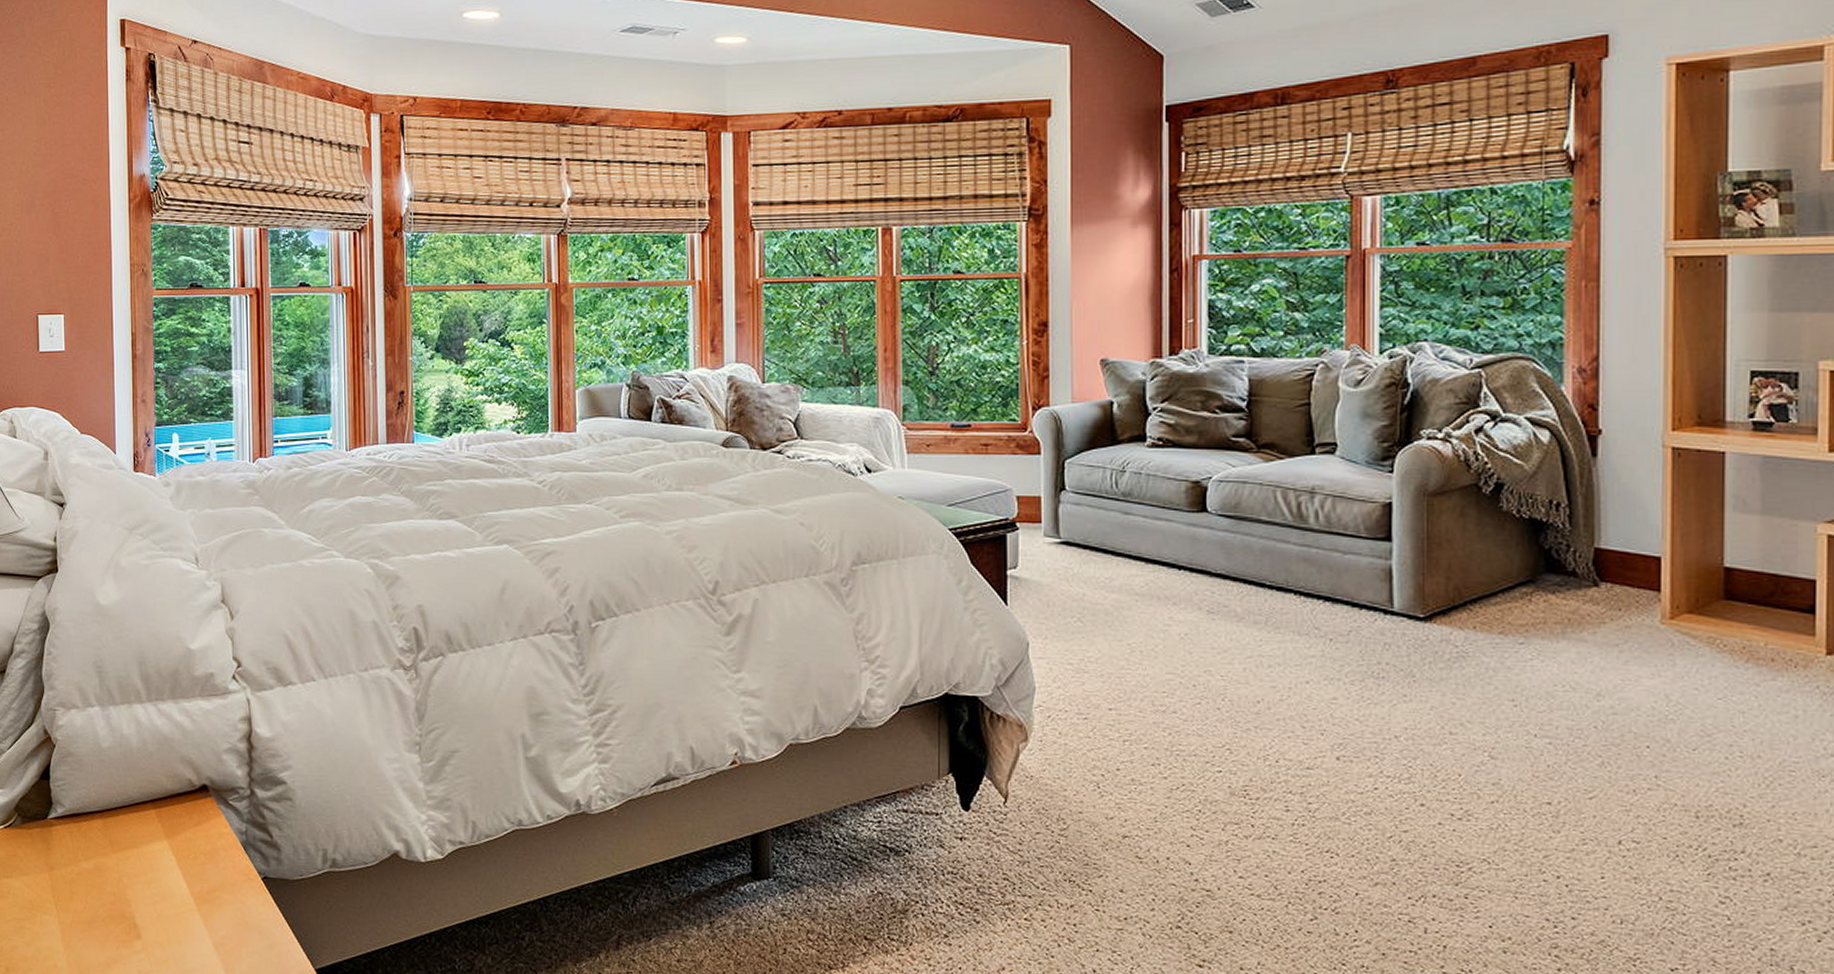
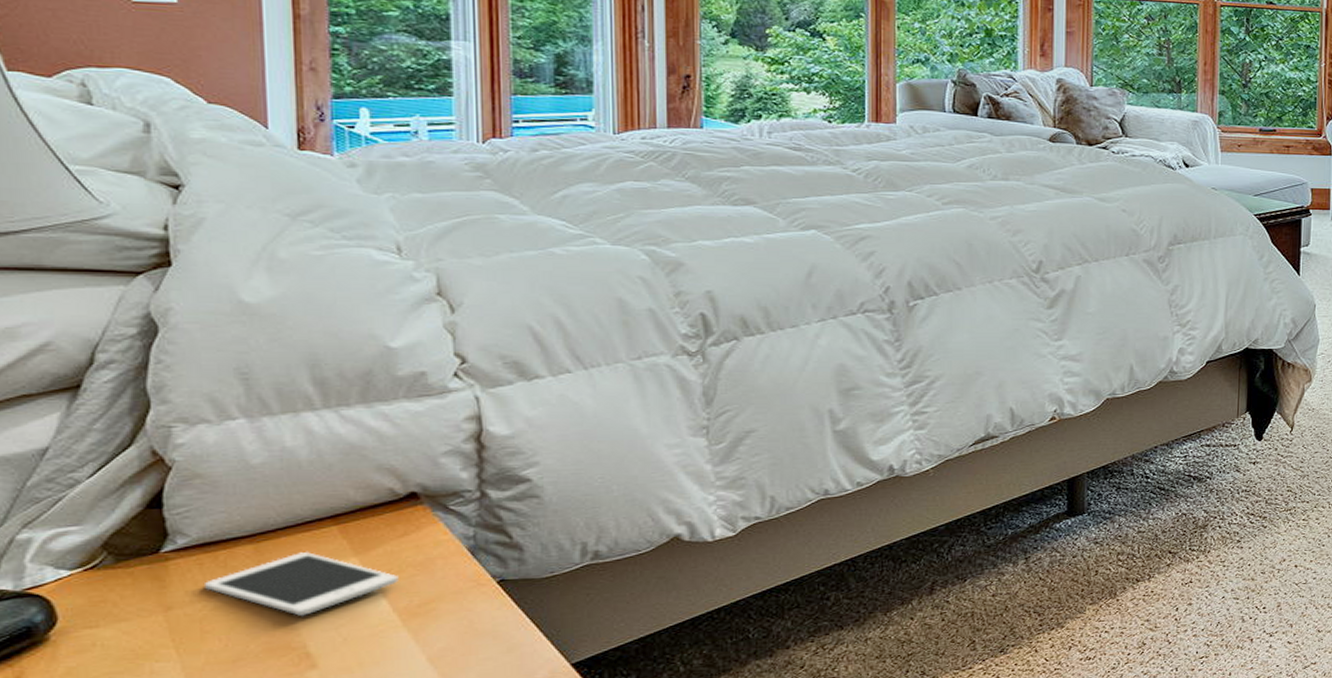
cell phone: none [72,831,194,889] -> present [203,552,399,616]

